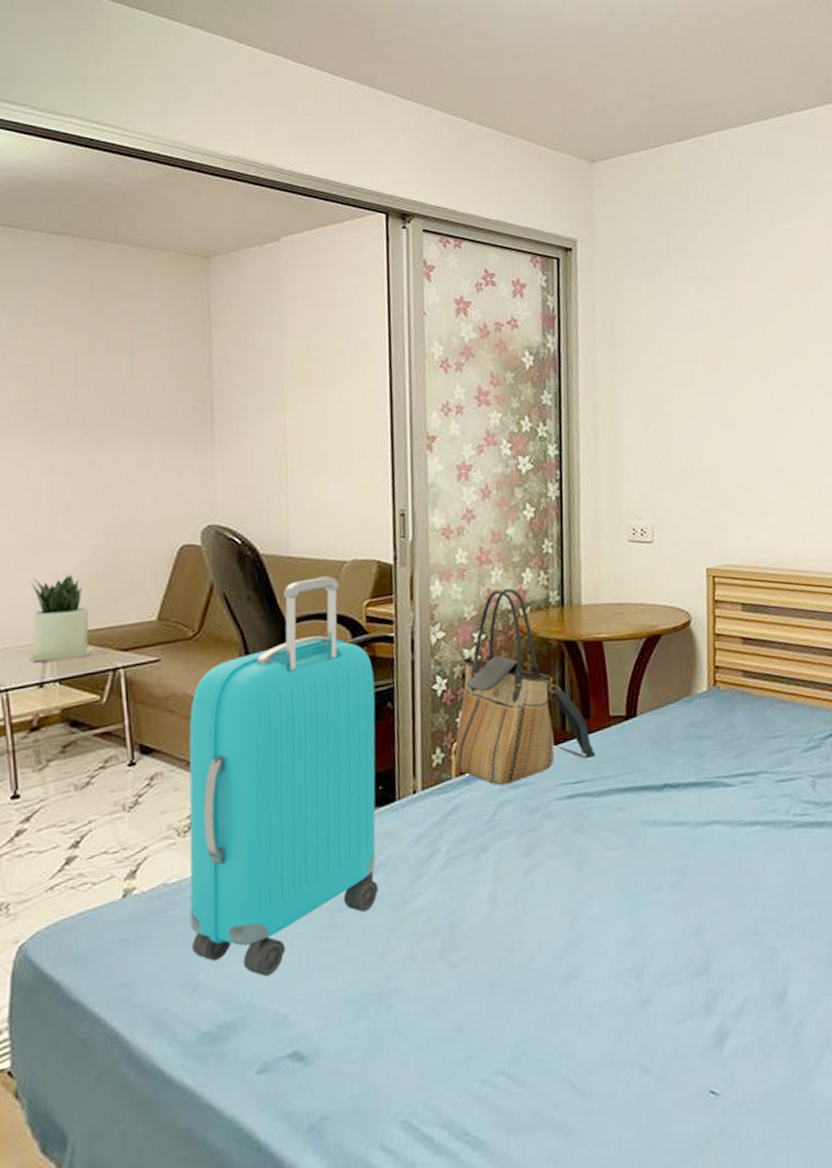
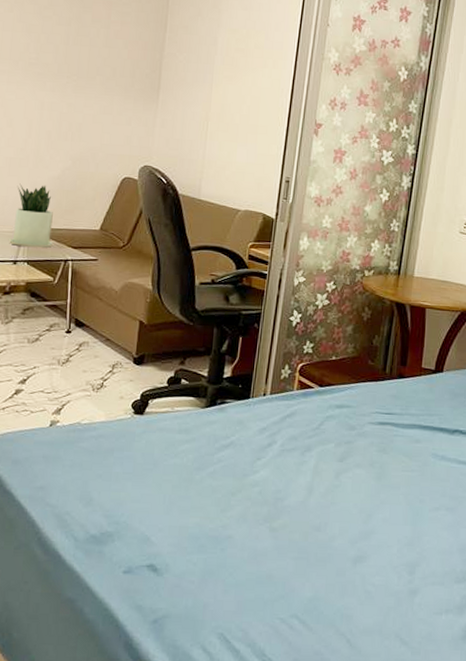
suitcase: present [189,576,379,976] -> none [91,218,248,505]
tote bag: present [454,588,596,786] -> none [298,252,406,404]

